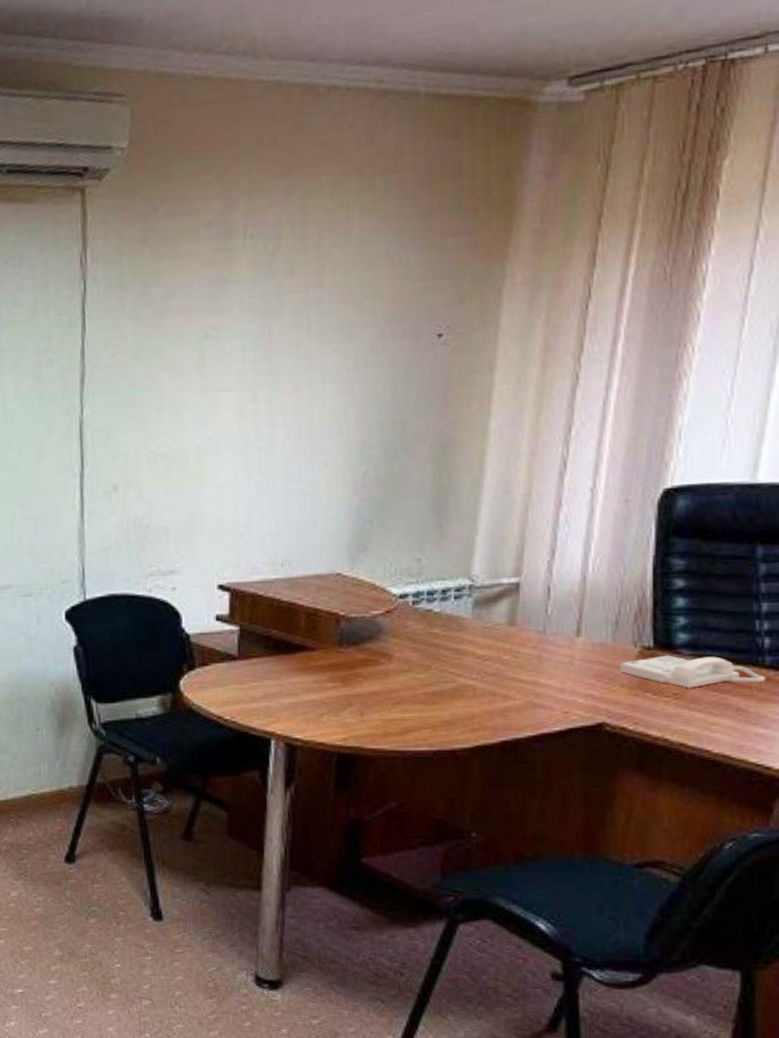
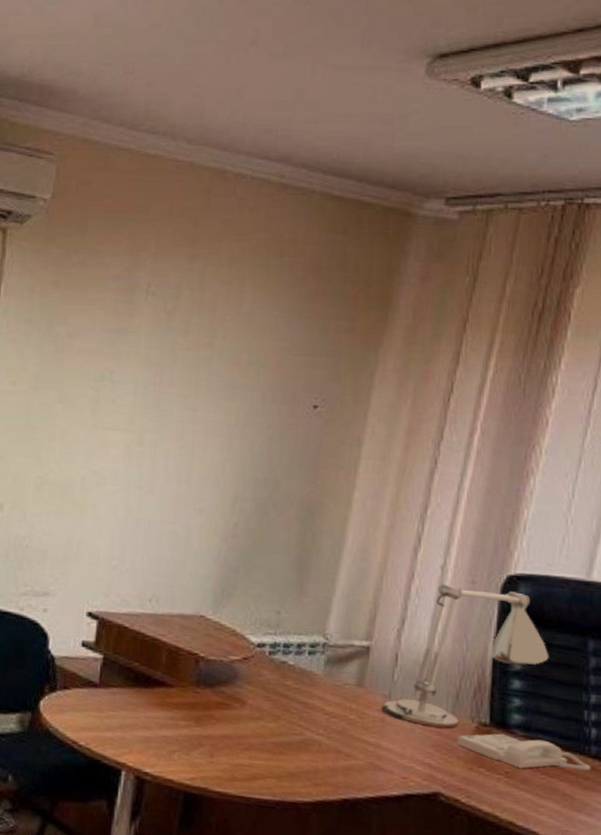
desk lamp: none [537,505,714,657] -> present [381,584,549,728]

